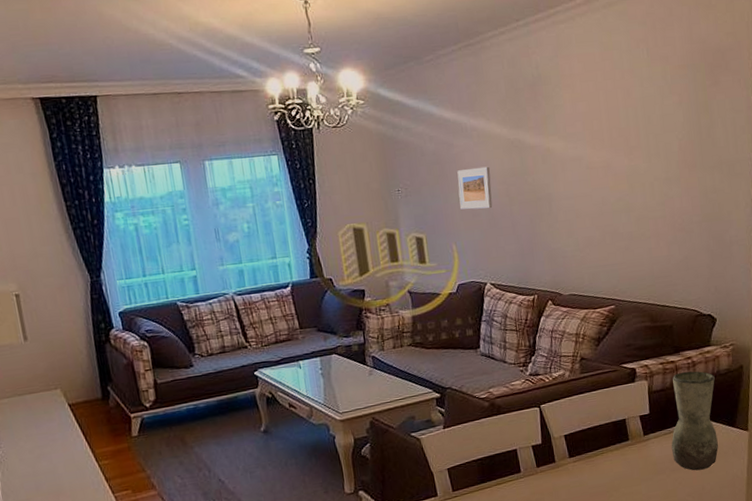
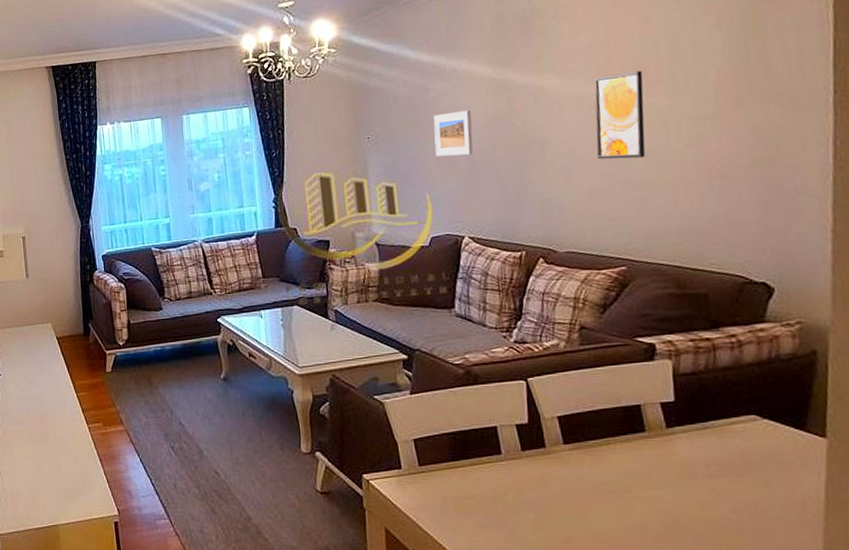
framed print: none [589,138,628,214] -> present [594,71,646,160]
vase: present [671,371,718,471] -> none [706,353,779,481]

